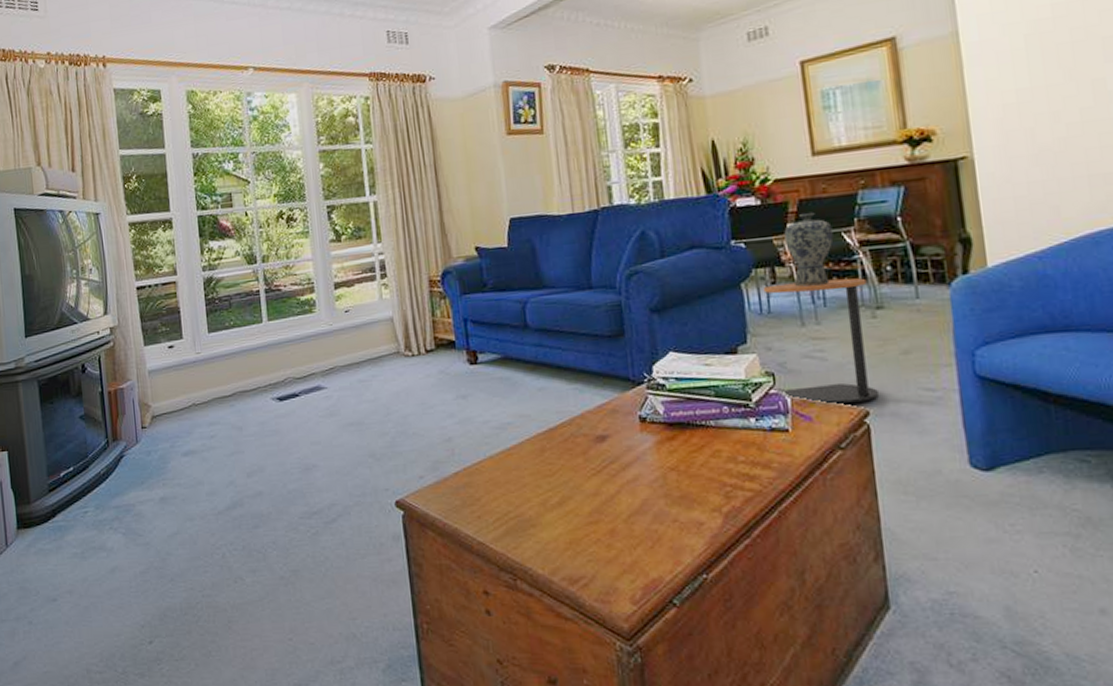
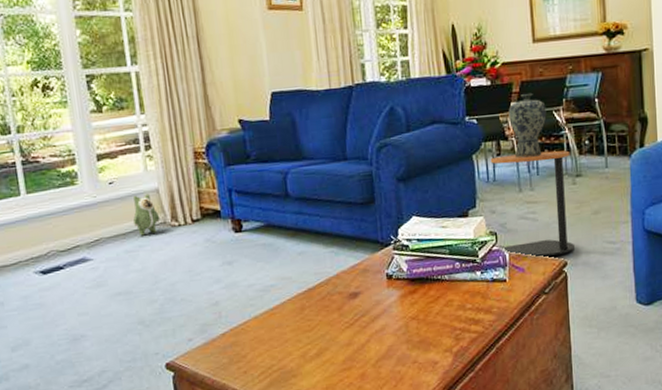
plush toy: none [366,322,394,366] -> present [132,193,160,236]

